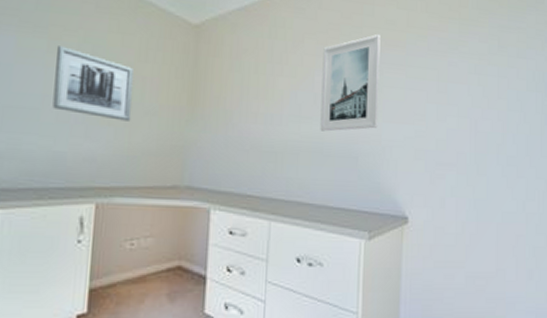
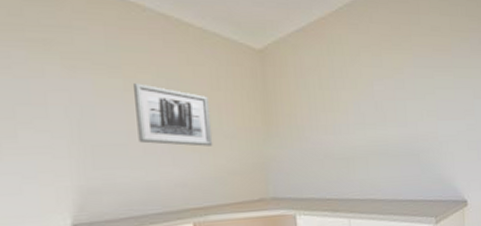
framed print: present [320,33,381,132] -> none [378,40,434,135]

